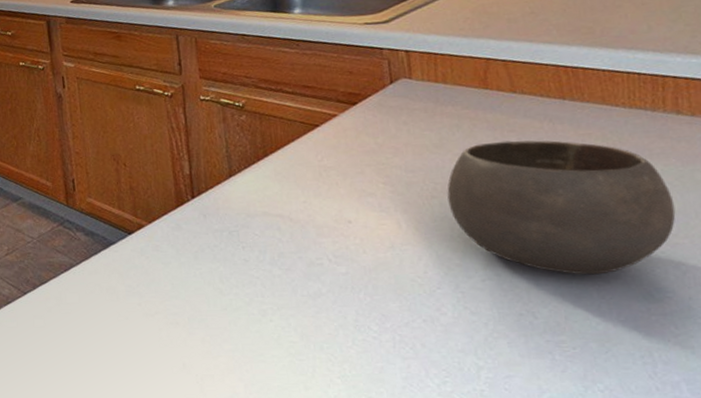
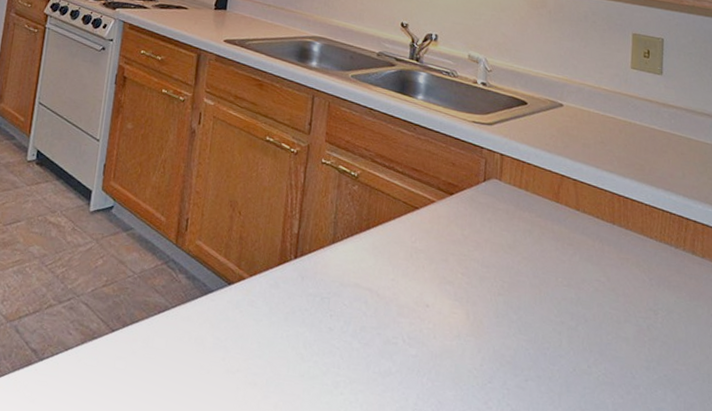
bowl: present [447,140,676,275] -> none [510,251,680,389]

